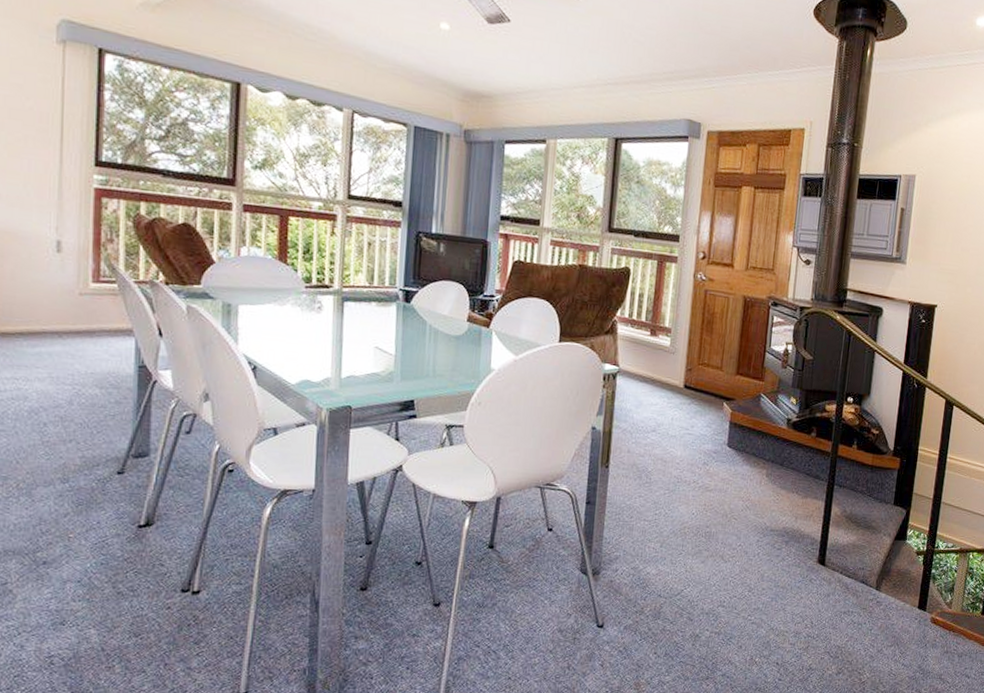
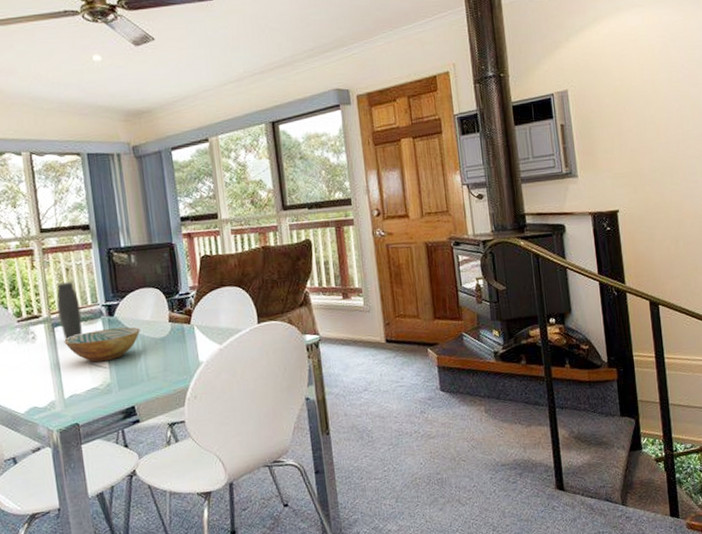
vase: none [350,256,377,318] -> present [56,282,83,341]
bowl: none [352,313,435,349] -> present [64,327,140,363]

